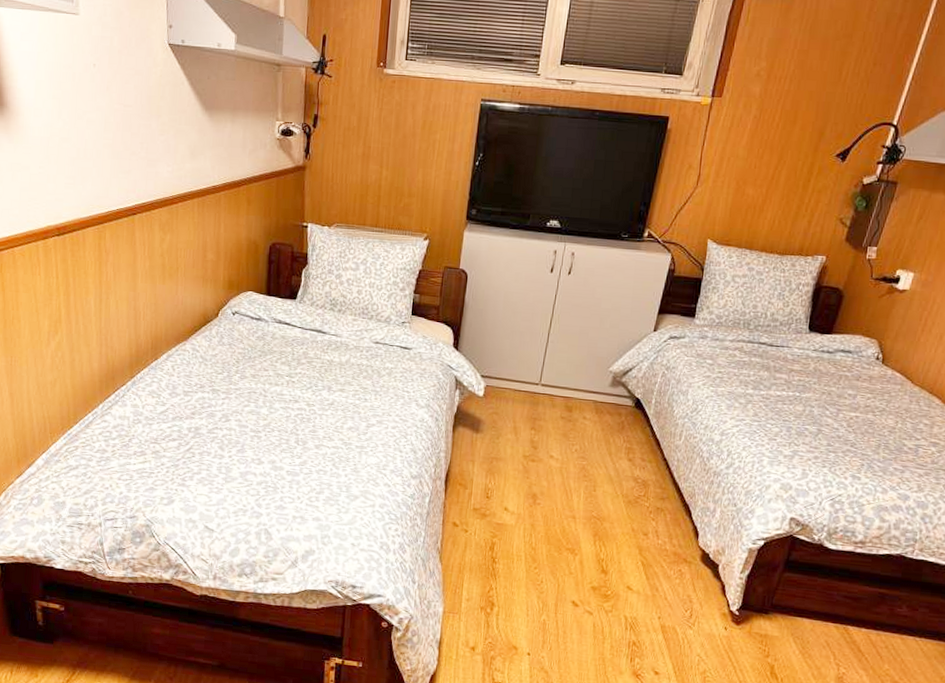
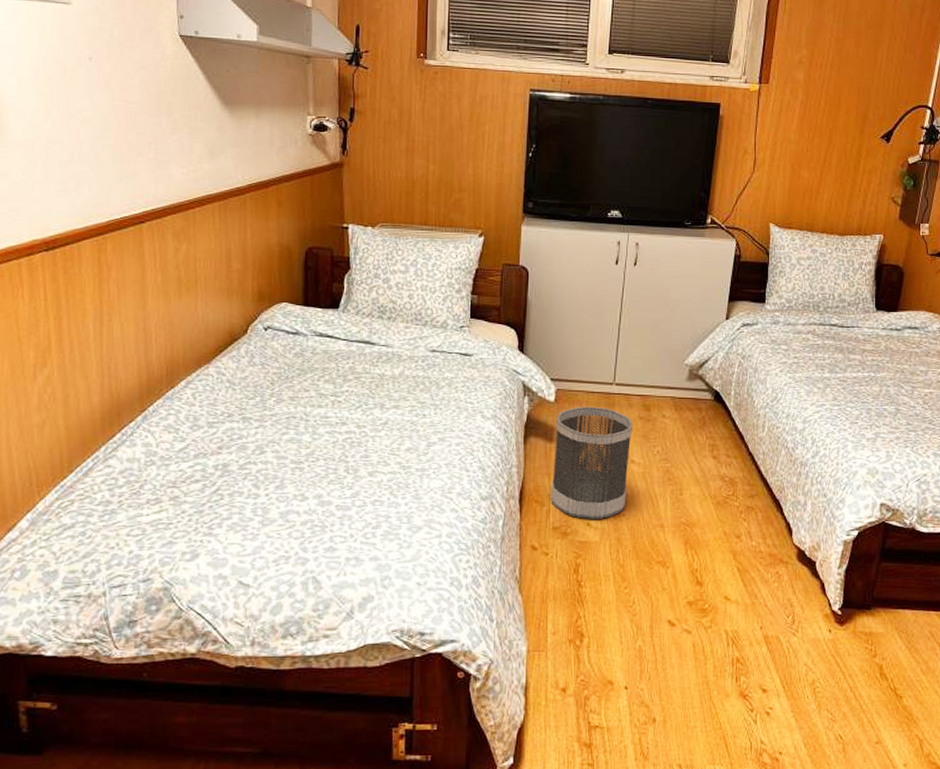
wastebasket: none [473,402,555,506] -> present [550,406,633,519]

